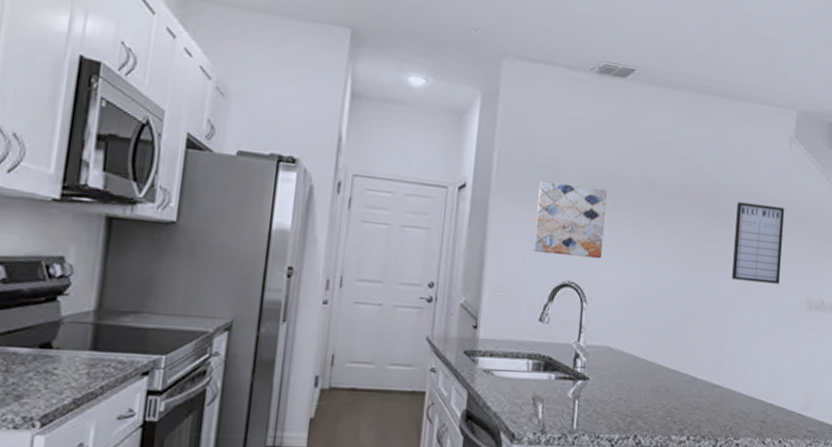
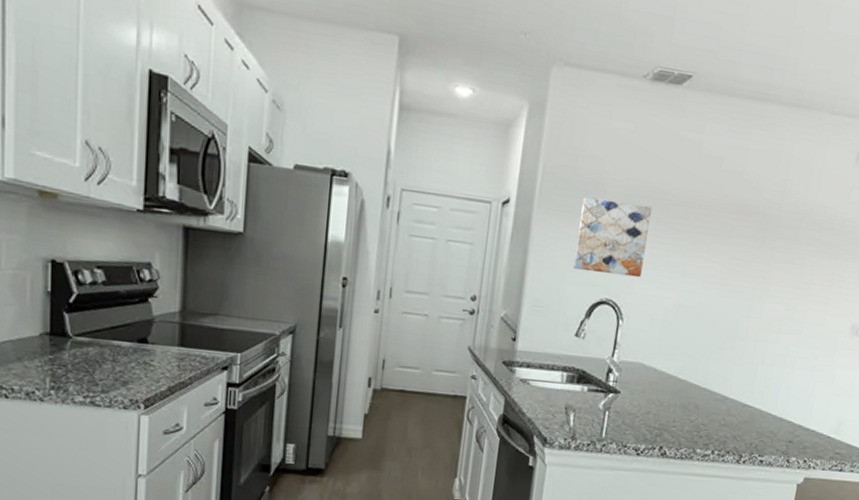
writing board: present [732,201,785,284] -> none [774,221,842,309]

